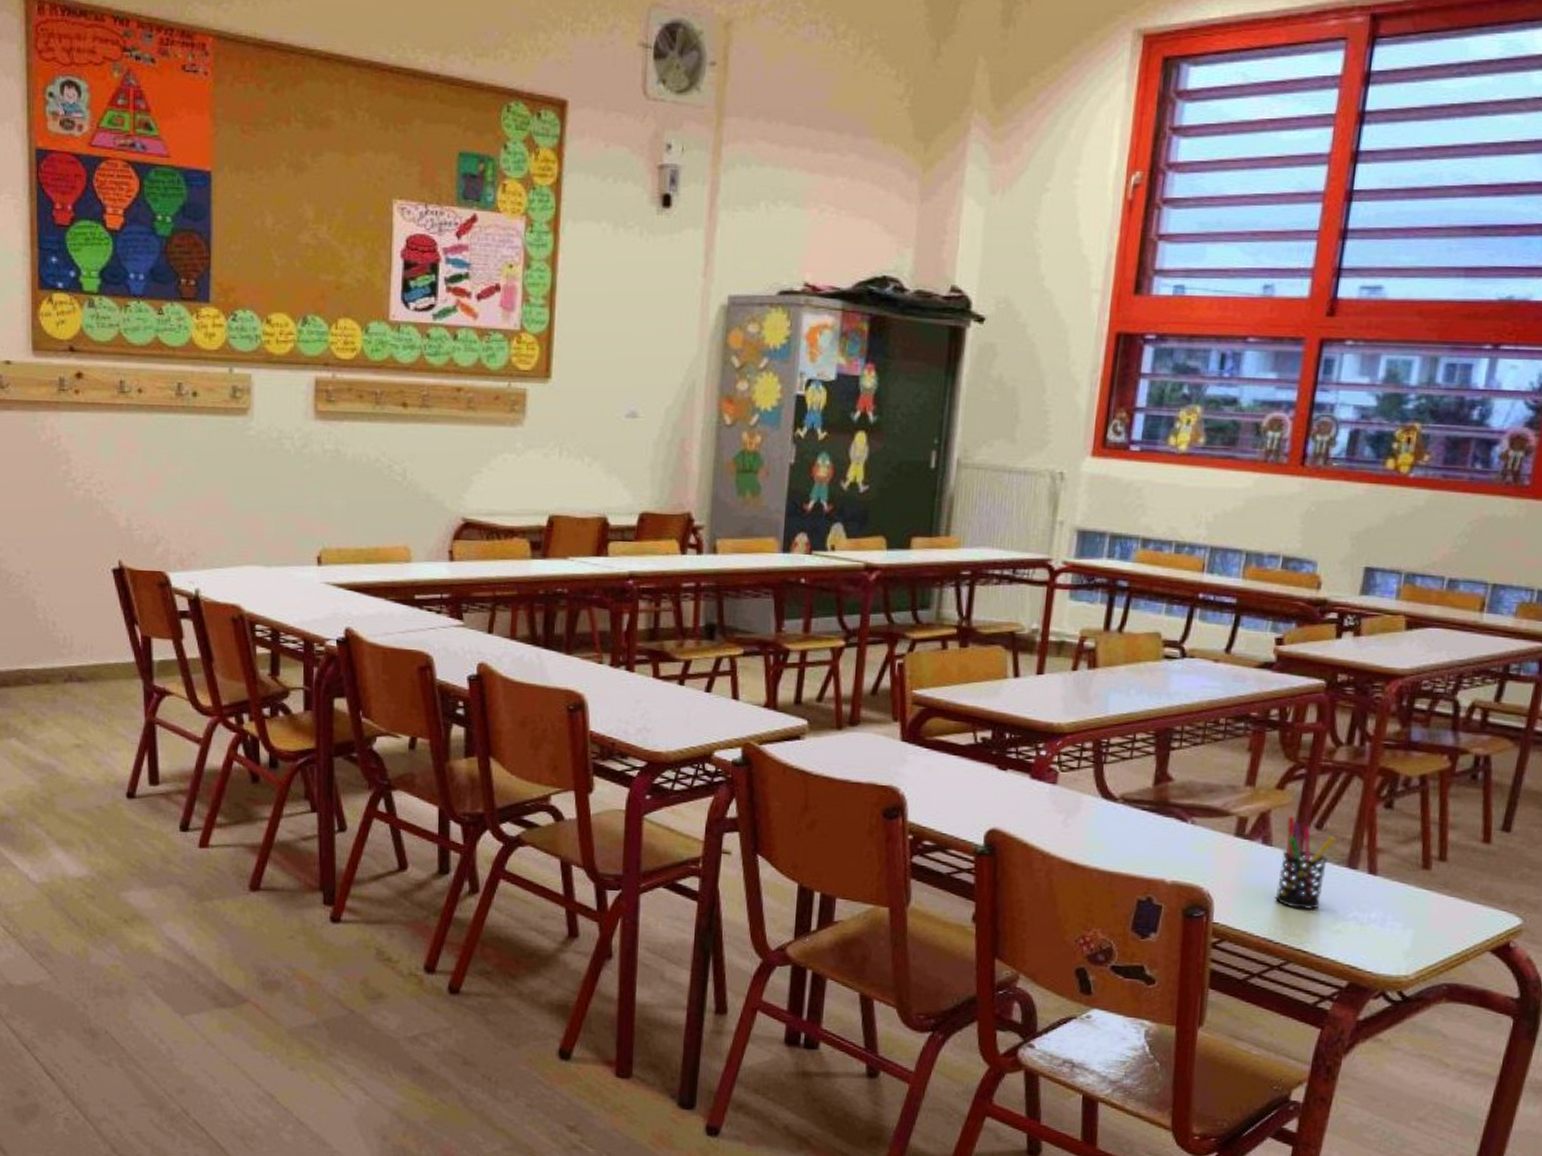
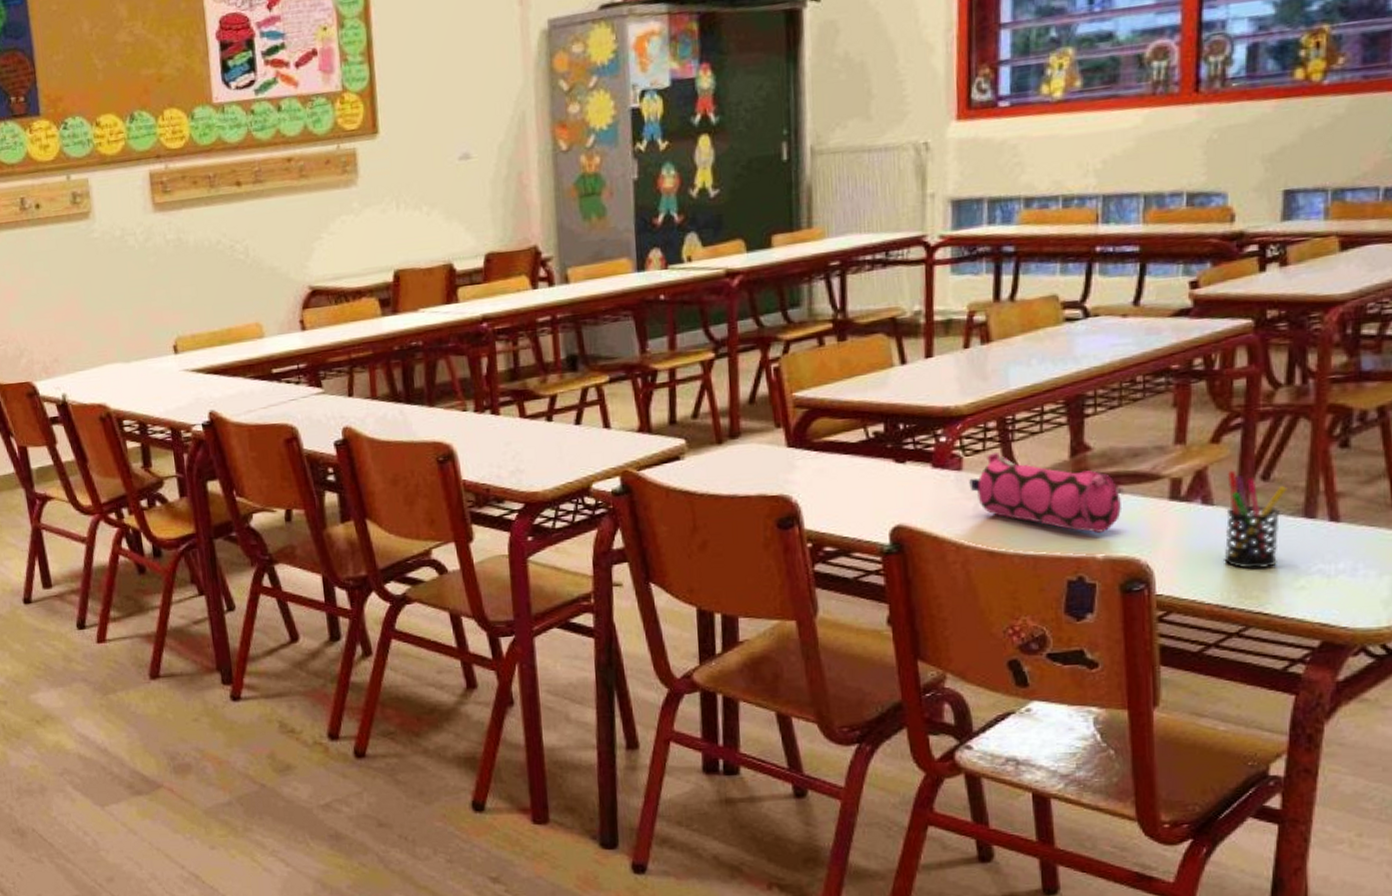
pencil case: none [1061,772,1194,859] -> present [969,453,1123,533]

